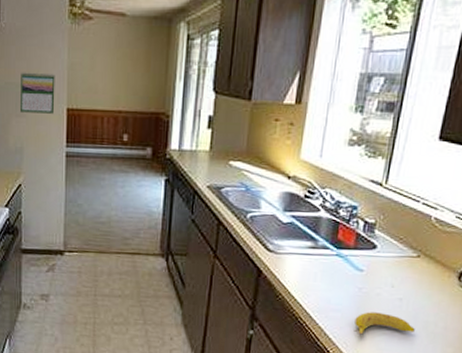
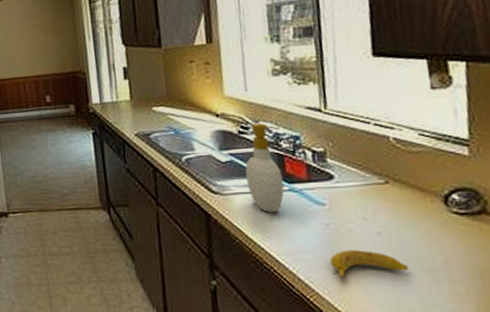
soap bottle: none [301,189,342,274] -> present [245,123,285,212]

